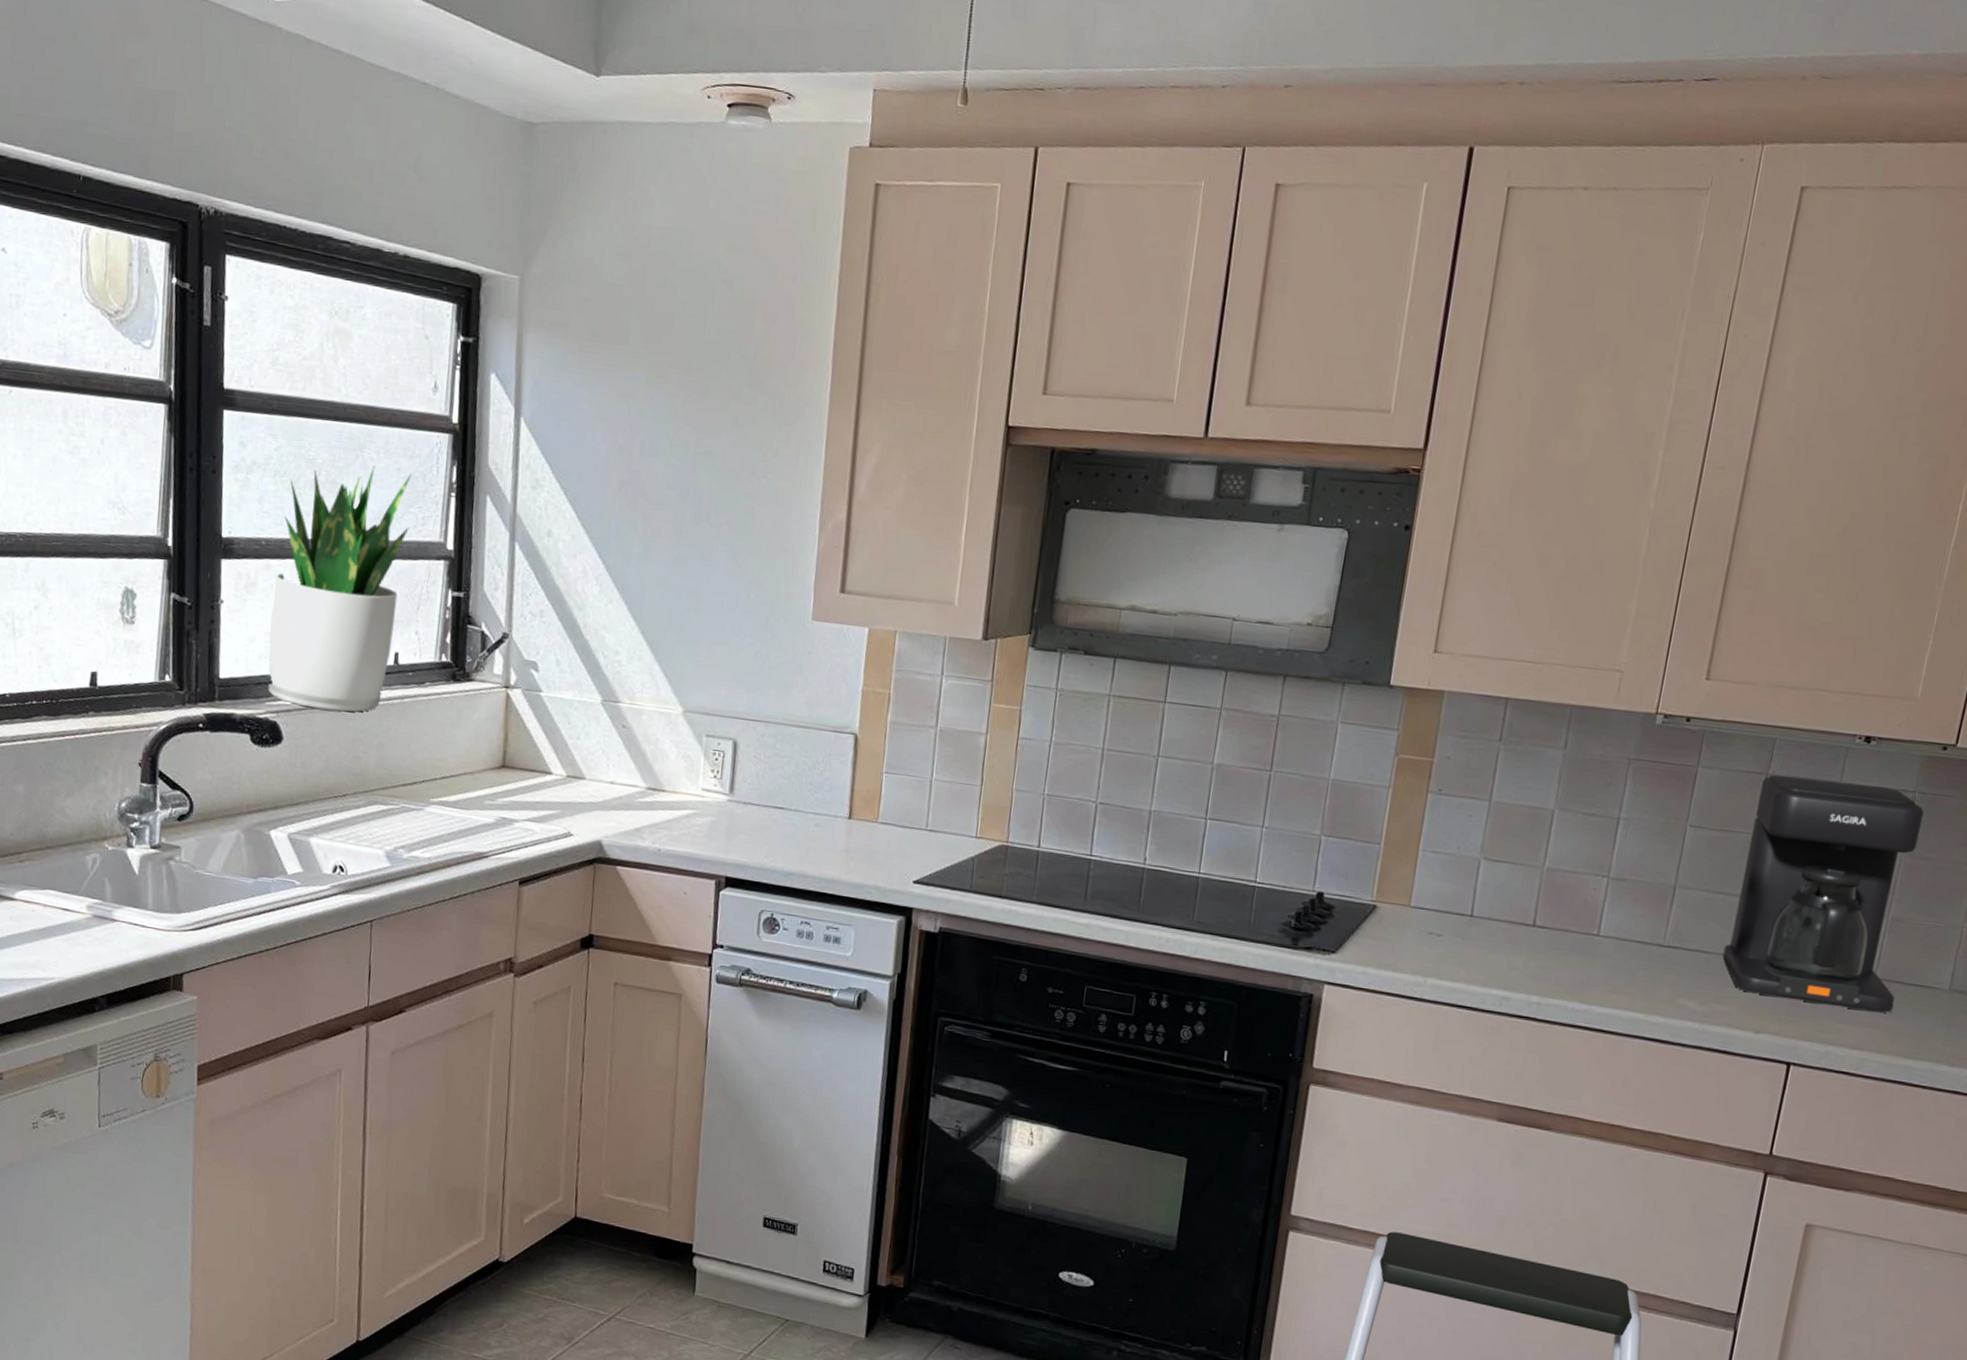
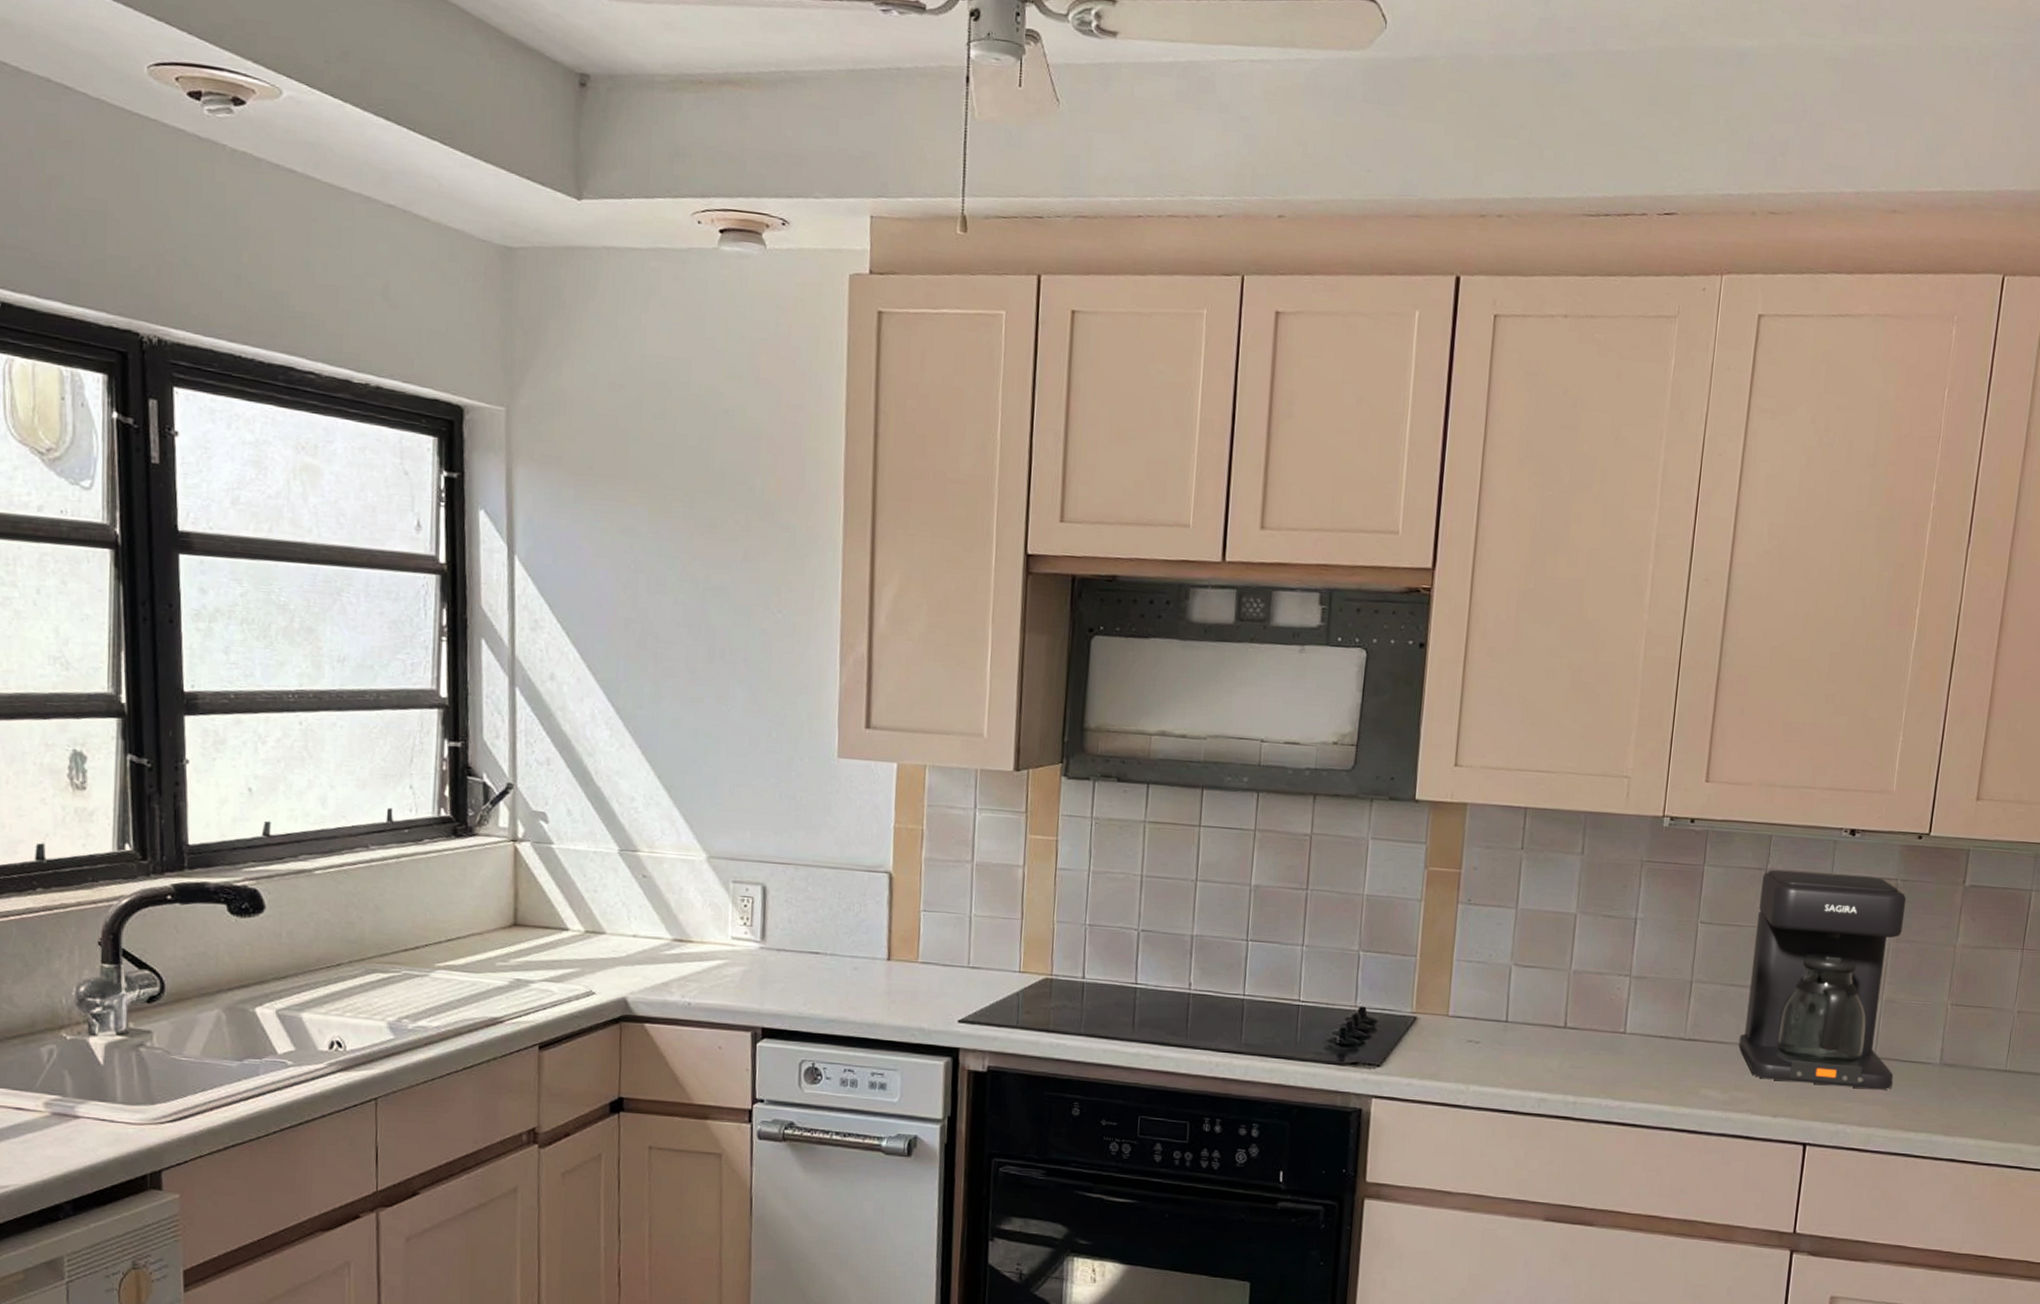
planter: present [268,466,412,712] -> none [243,610,397,875]

